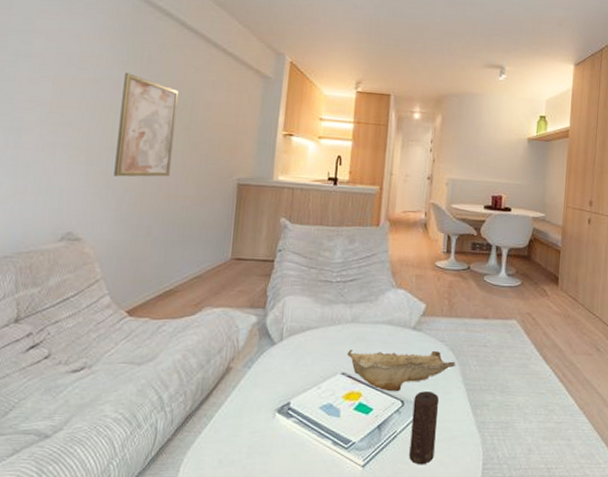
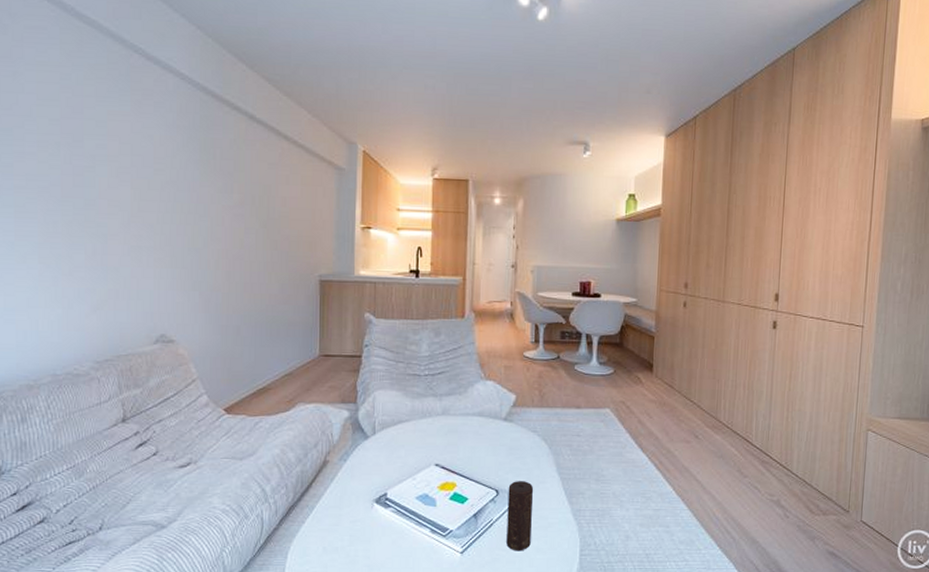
wall art: present [114,73,180,177] -> none [199,172,254,278]
decorative bowl: present [346,350,456,392] -> none [439,442,549,482]

